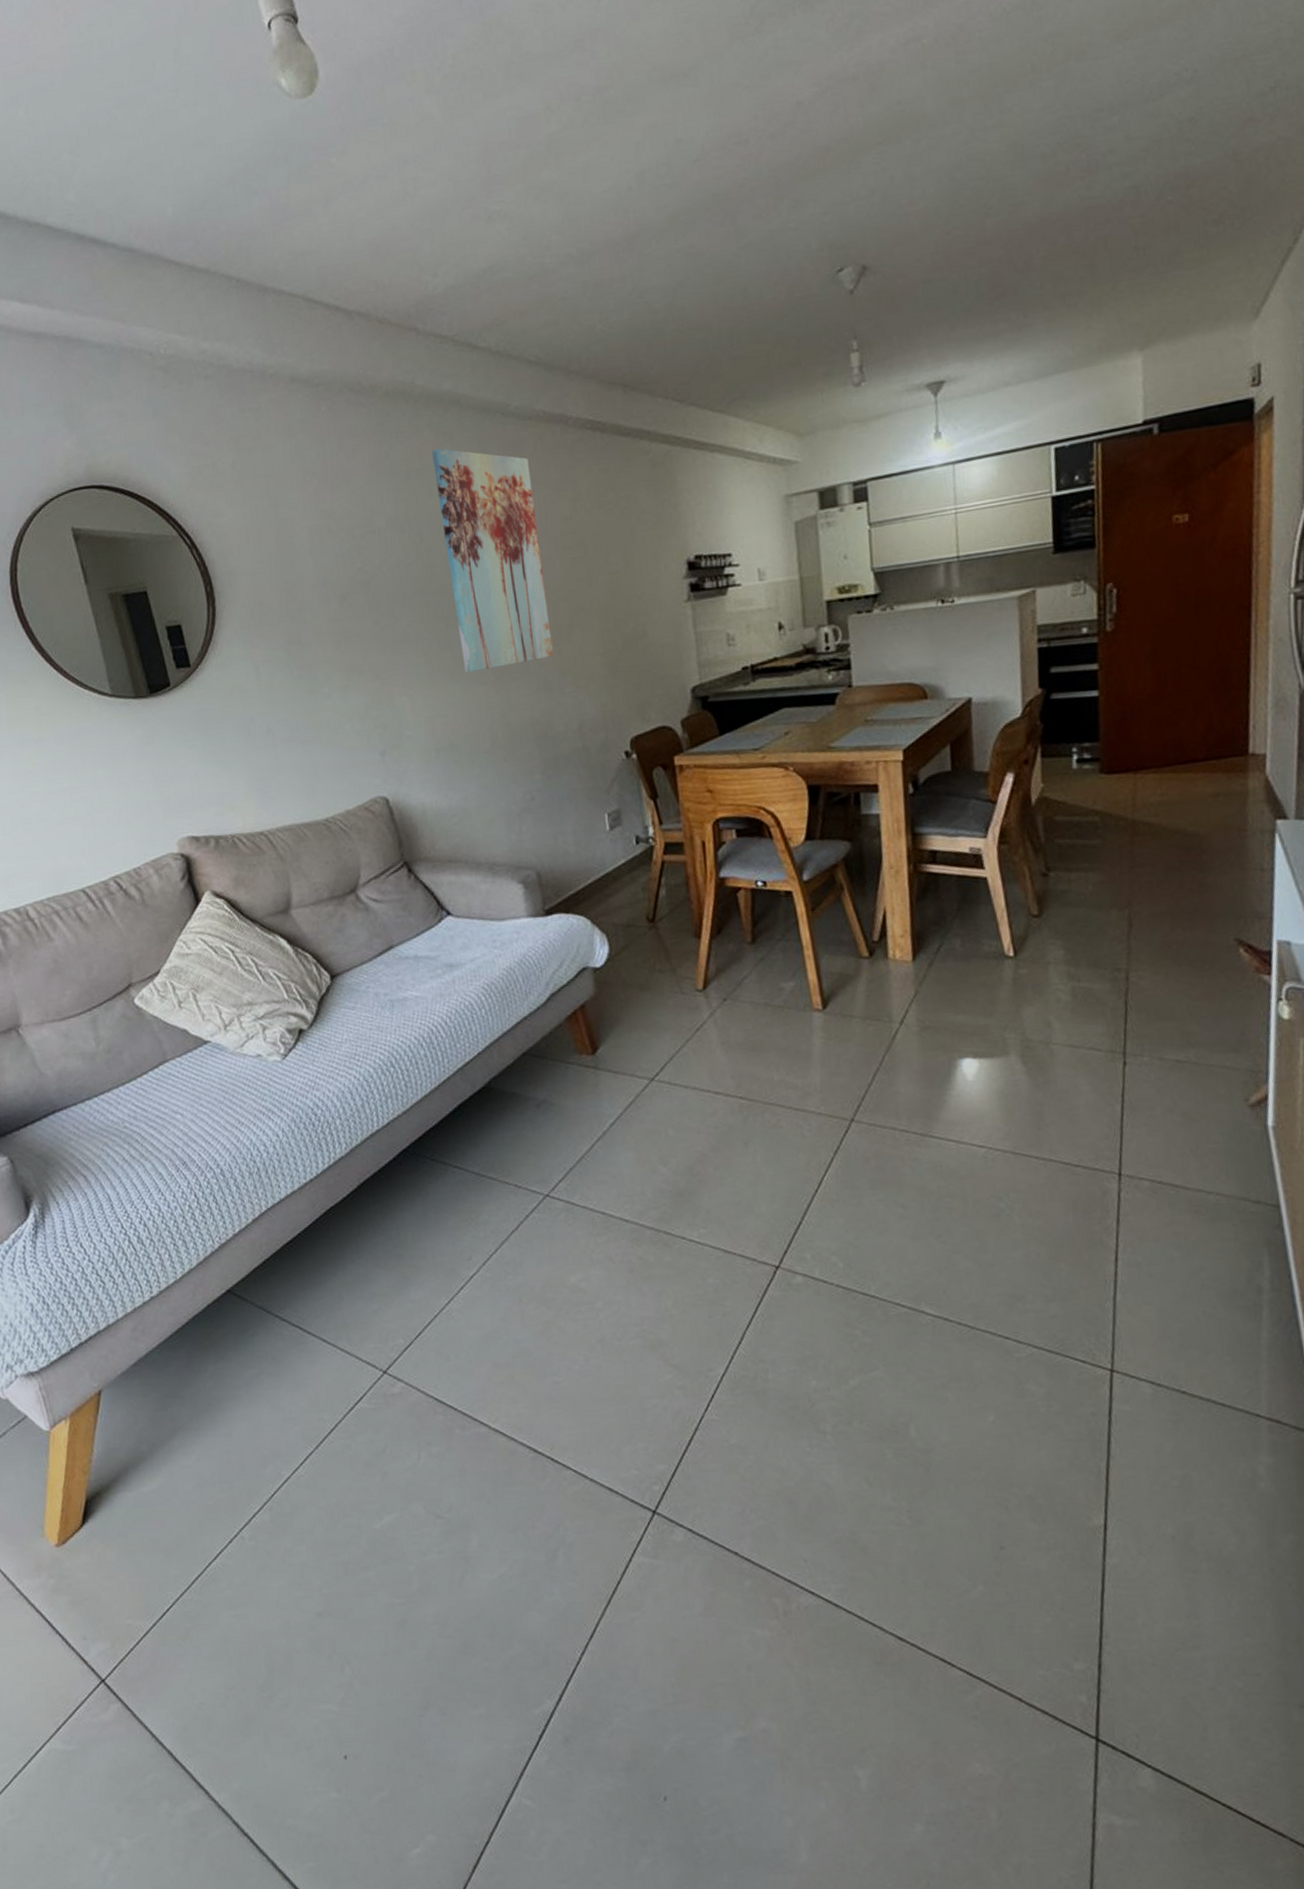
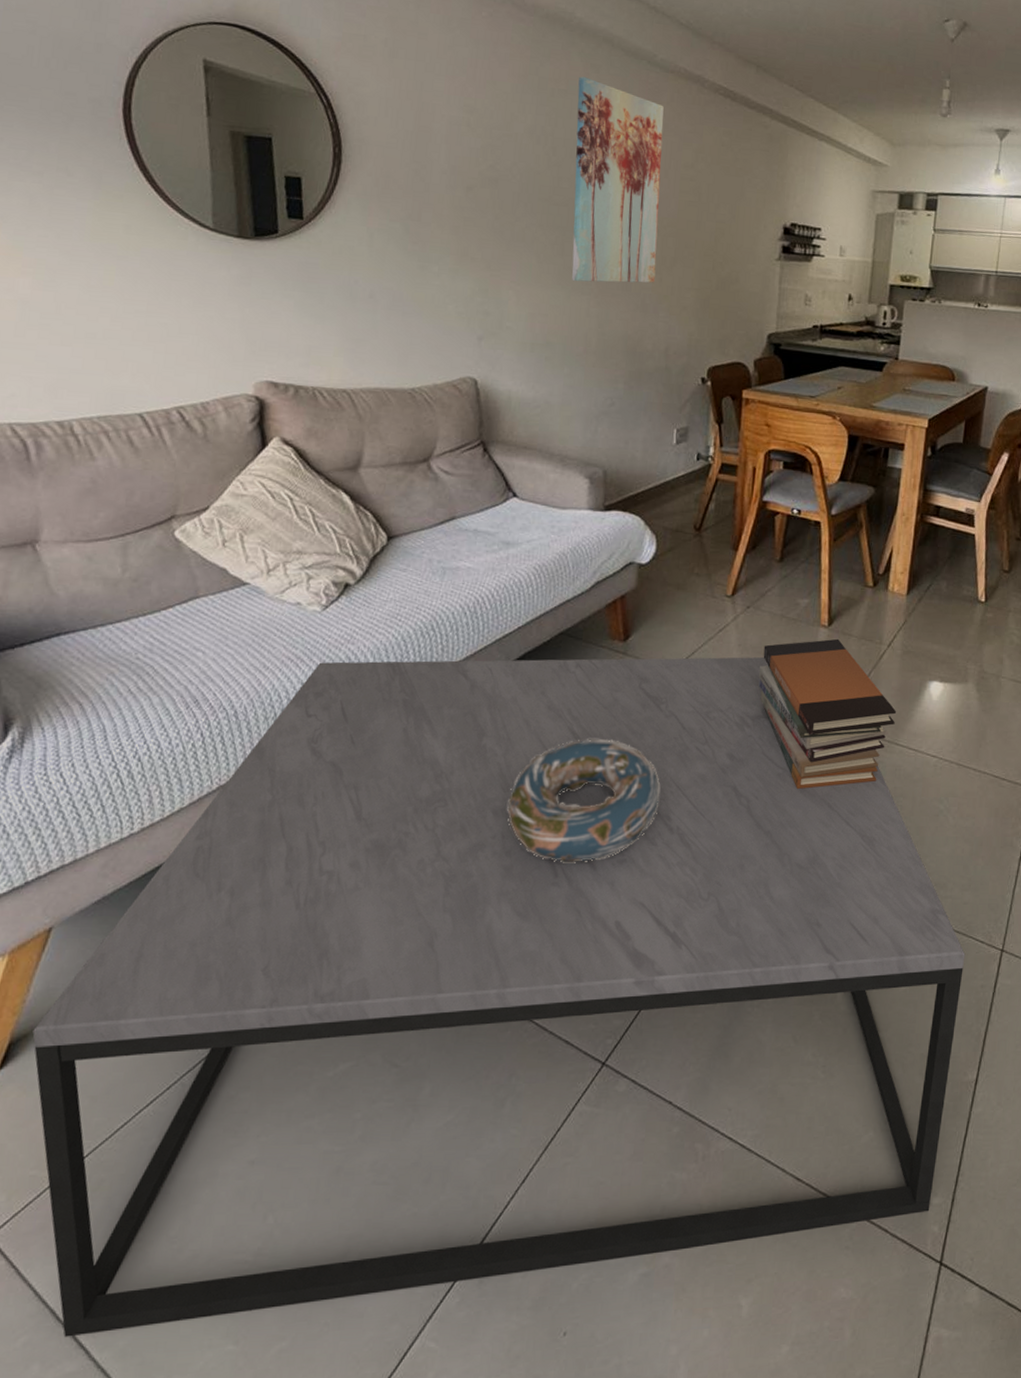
coffee table: none [103,1054,1072,1778] -> present [32,657,966,1338]
decorative bowl: none [500,1162,665,1300] -> present [506,739,660,863]
book stack: none [750,1022,925,1200] -> present [758,638,897,790]

